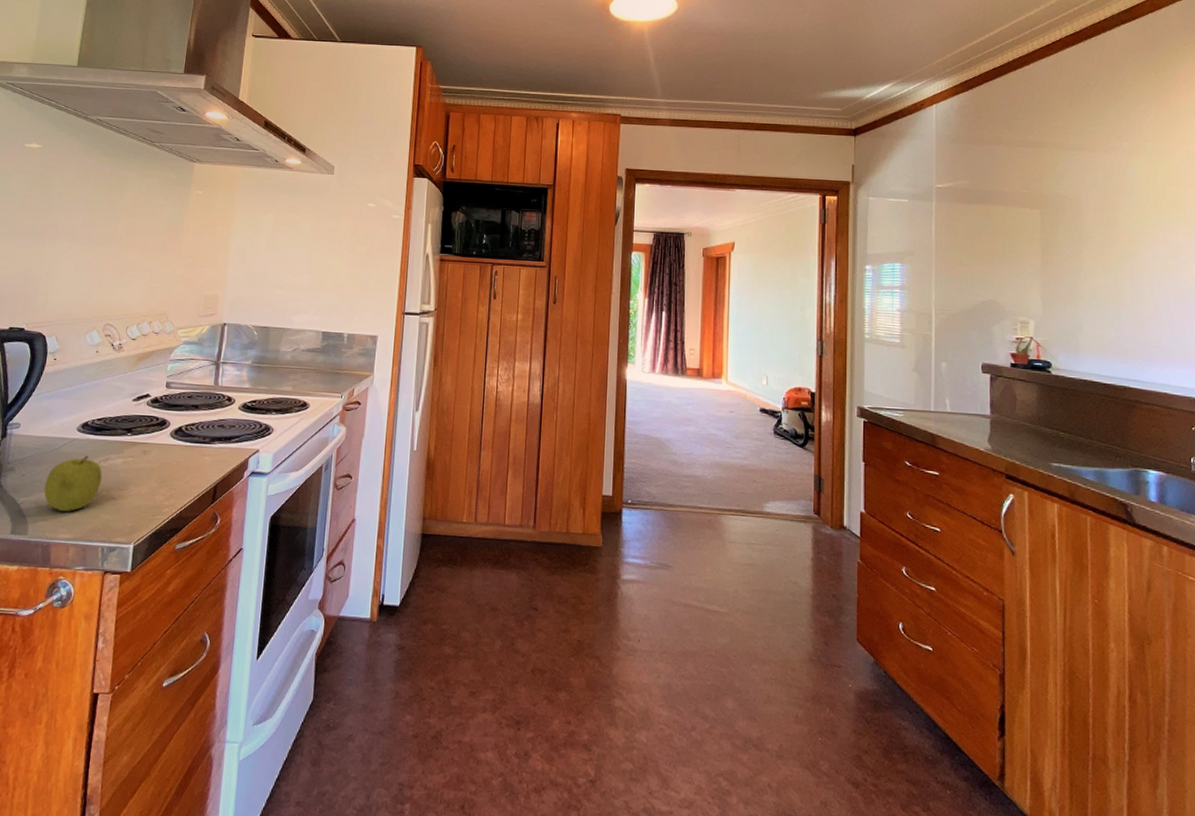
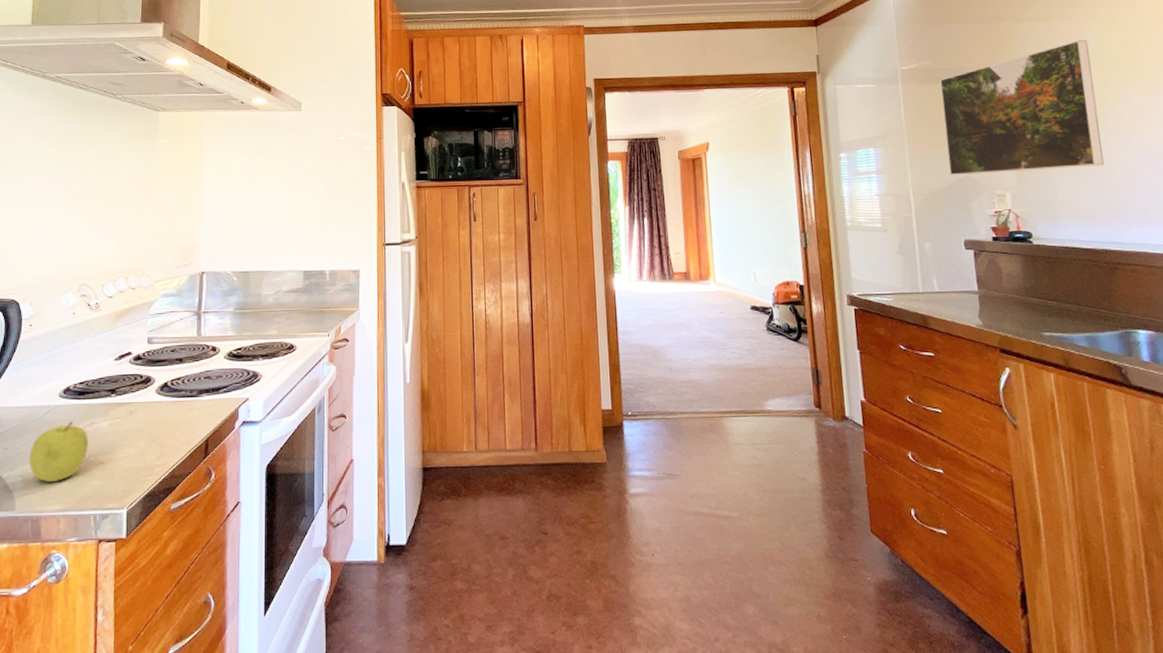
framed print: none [974,173,1133,302] -> present [940,40,1104,176]

